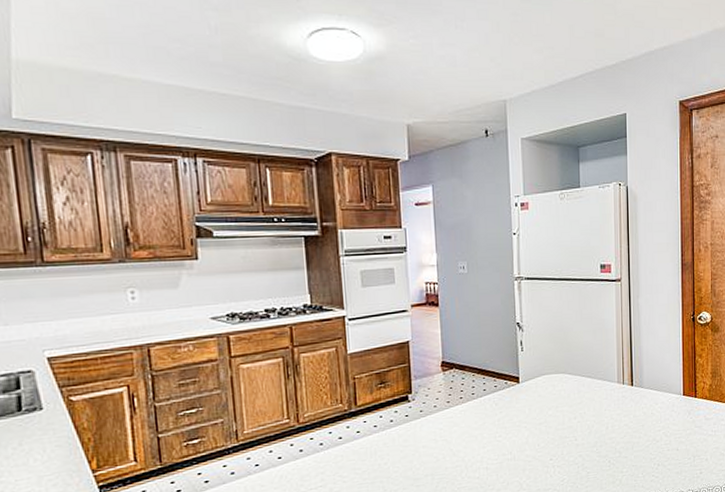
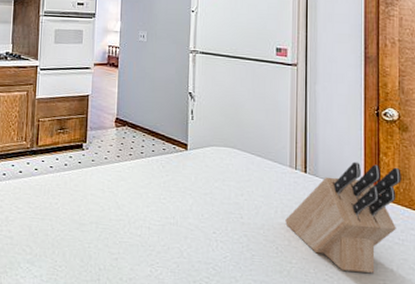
knife block: none [616,366,714,469] -> present [285,162,401,273]

